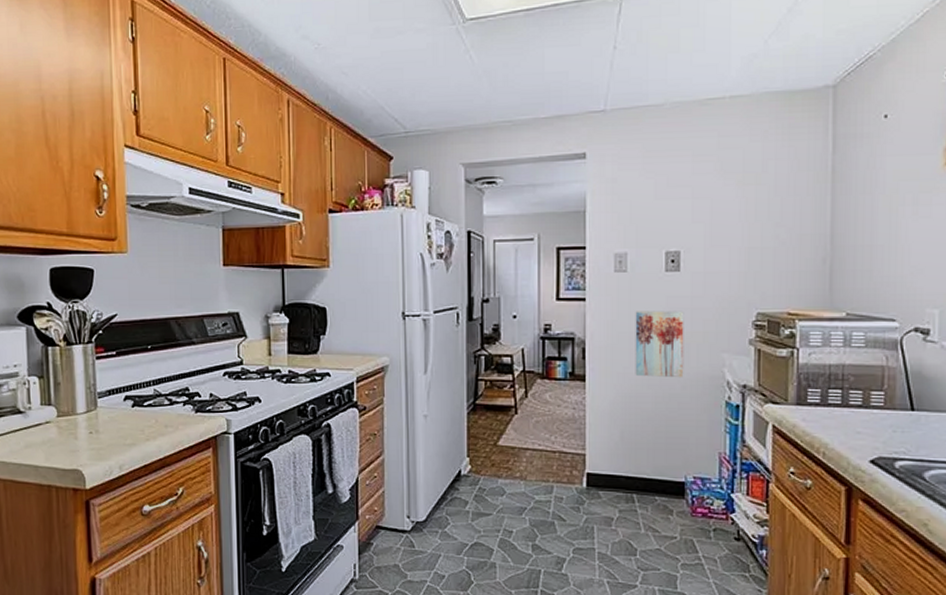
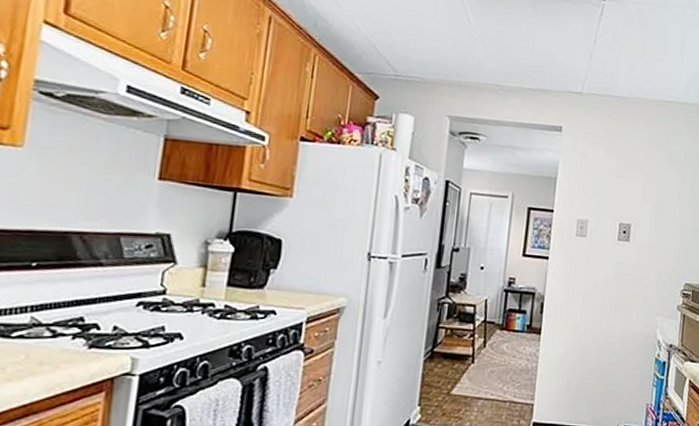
wall art: present [635,310,684,378] -> none [584,273,630,336]

